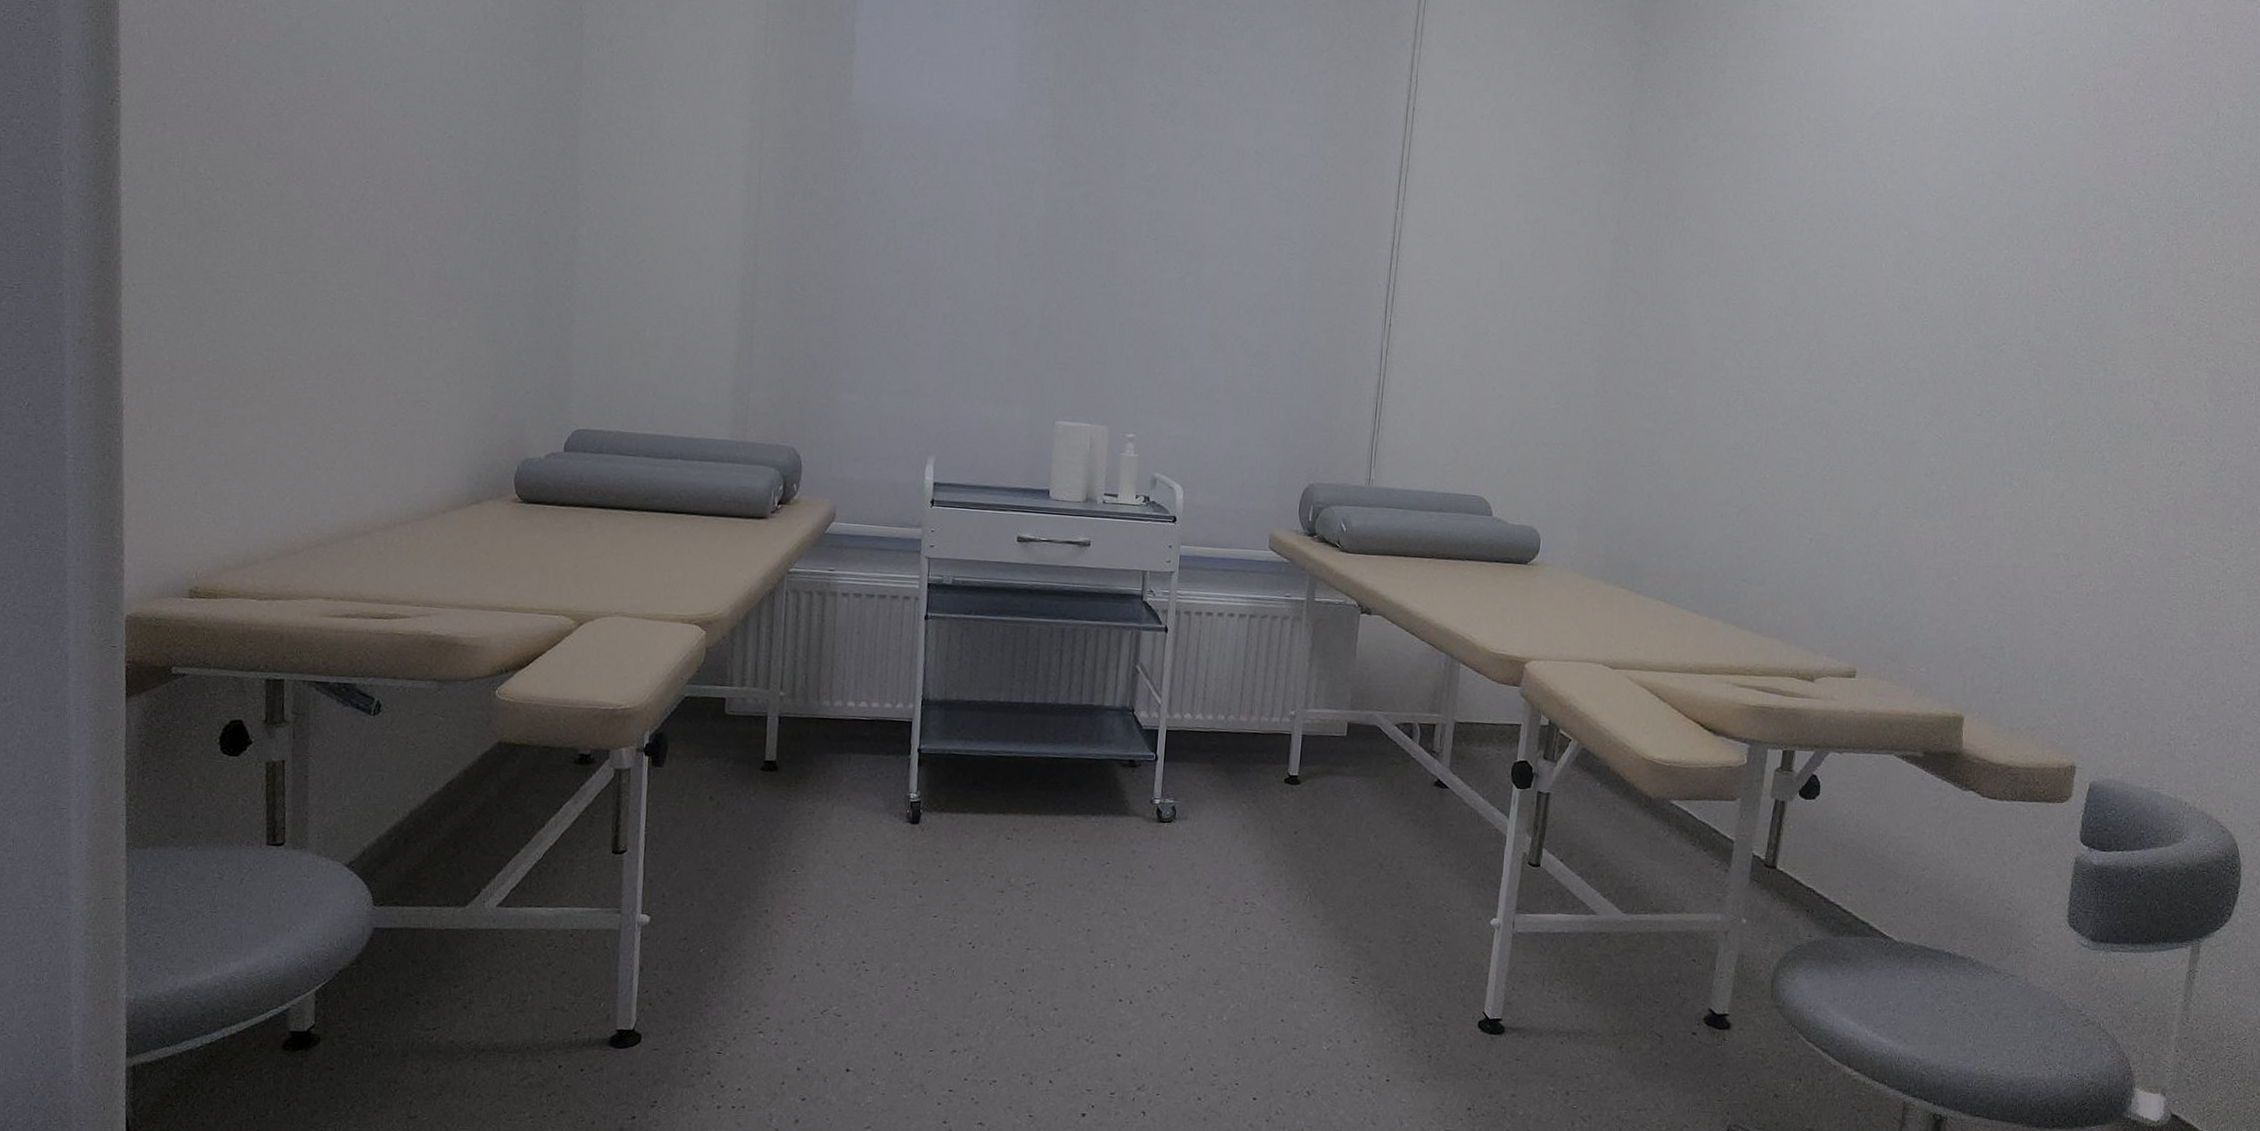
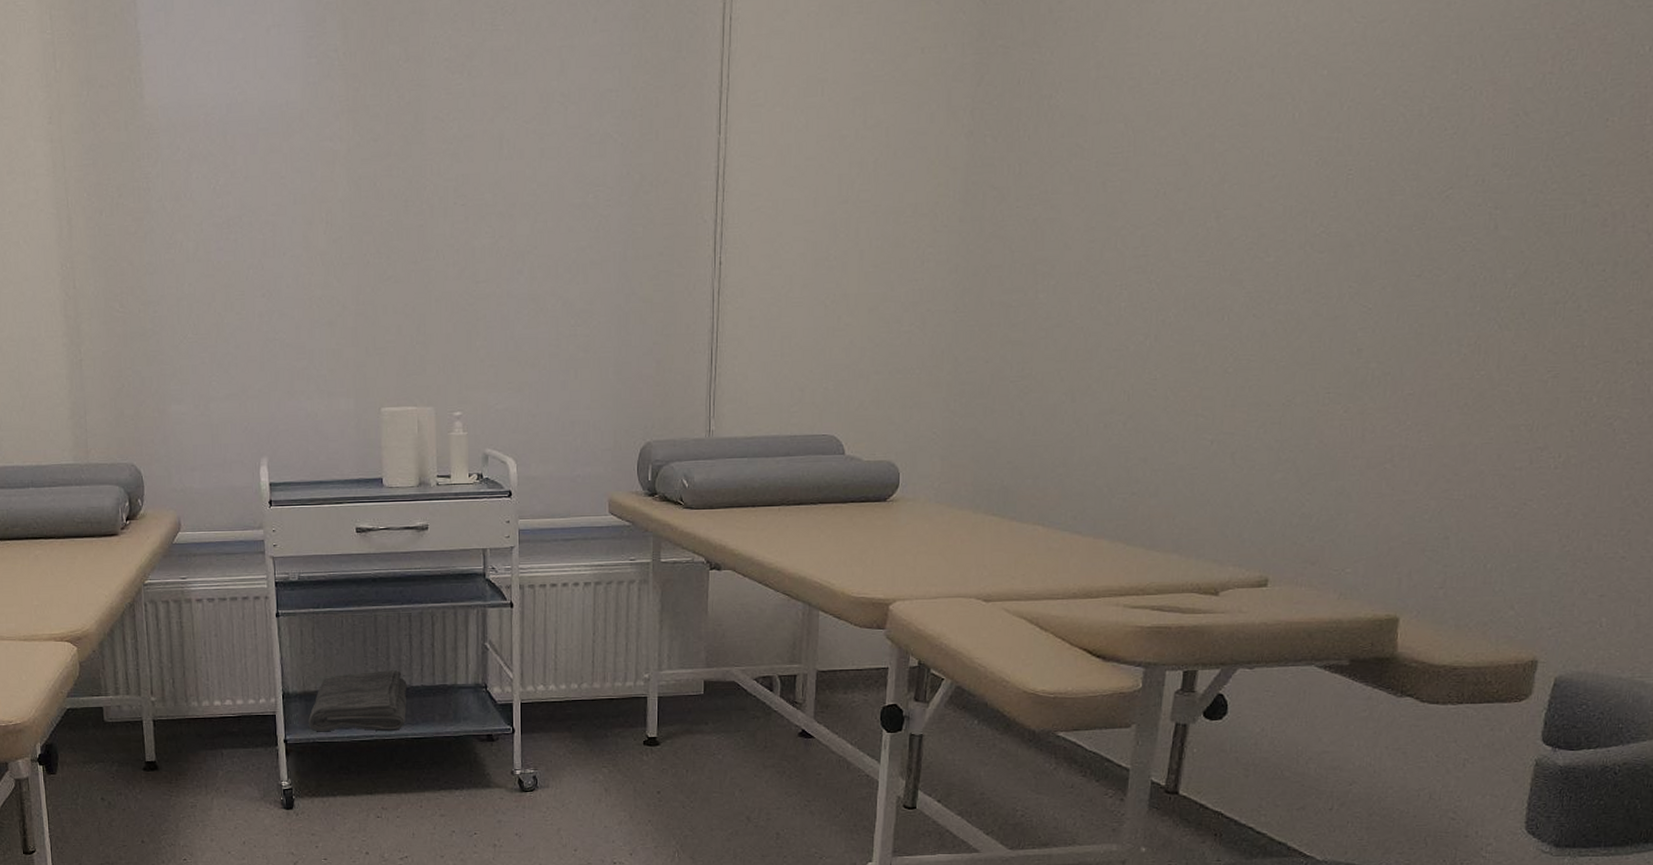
towel: none [945,684,1053,749] -> present [308,670,407,732]

